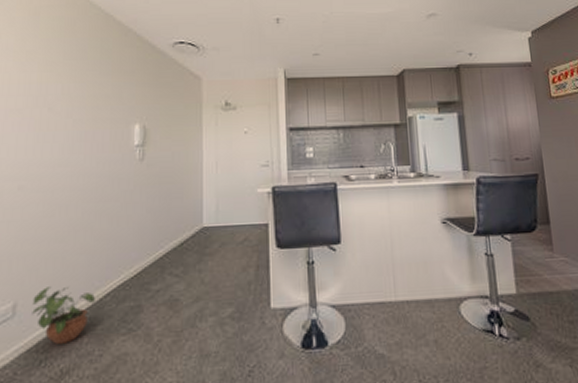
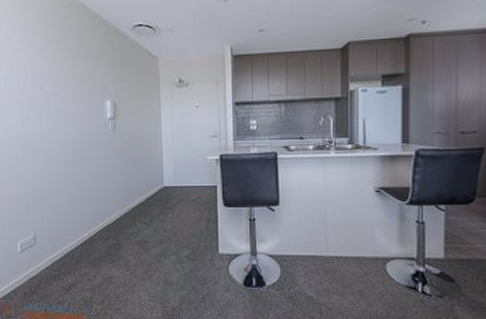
potted plant: present [32,287,95,344] -> none [46,225,88,266]

